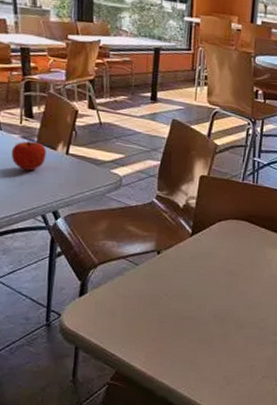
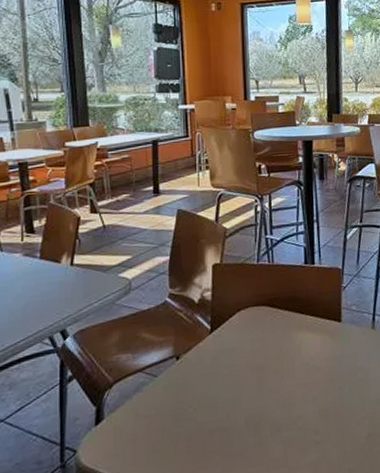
fruit: present [11,141,47,170] -> none [13,257,50,290]

